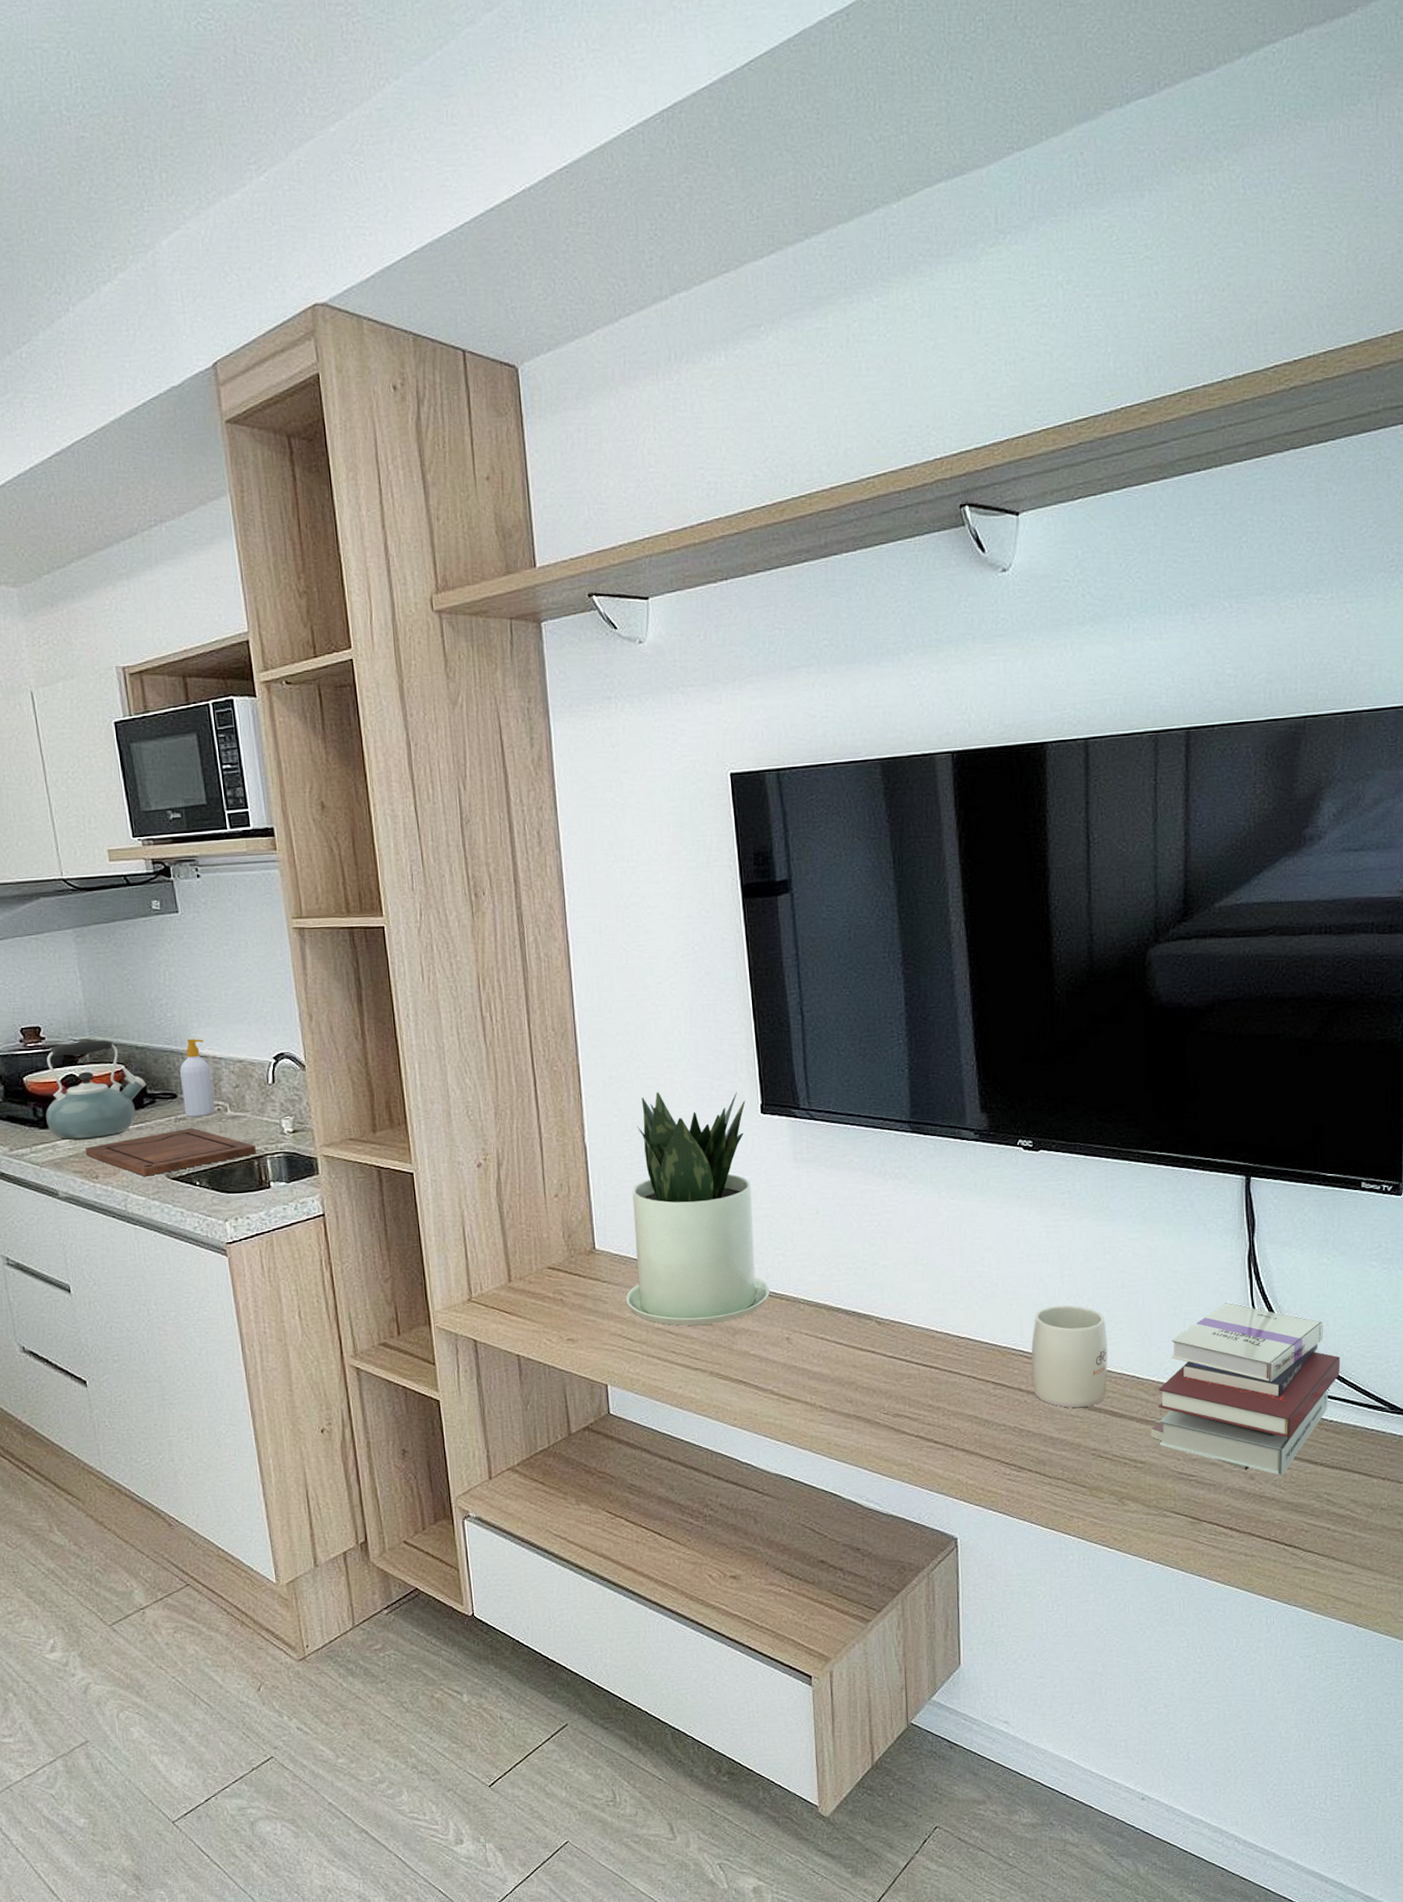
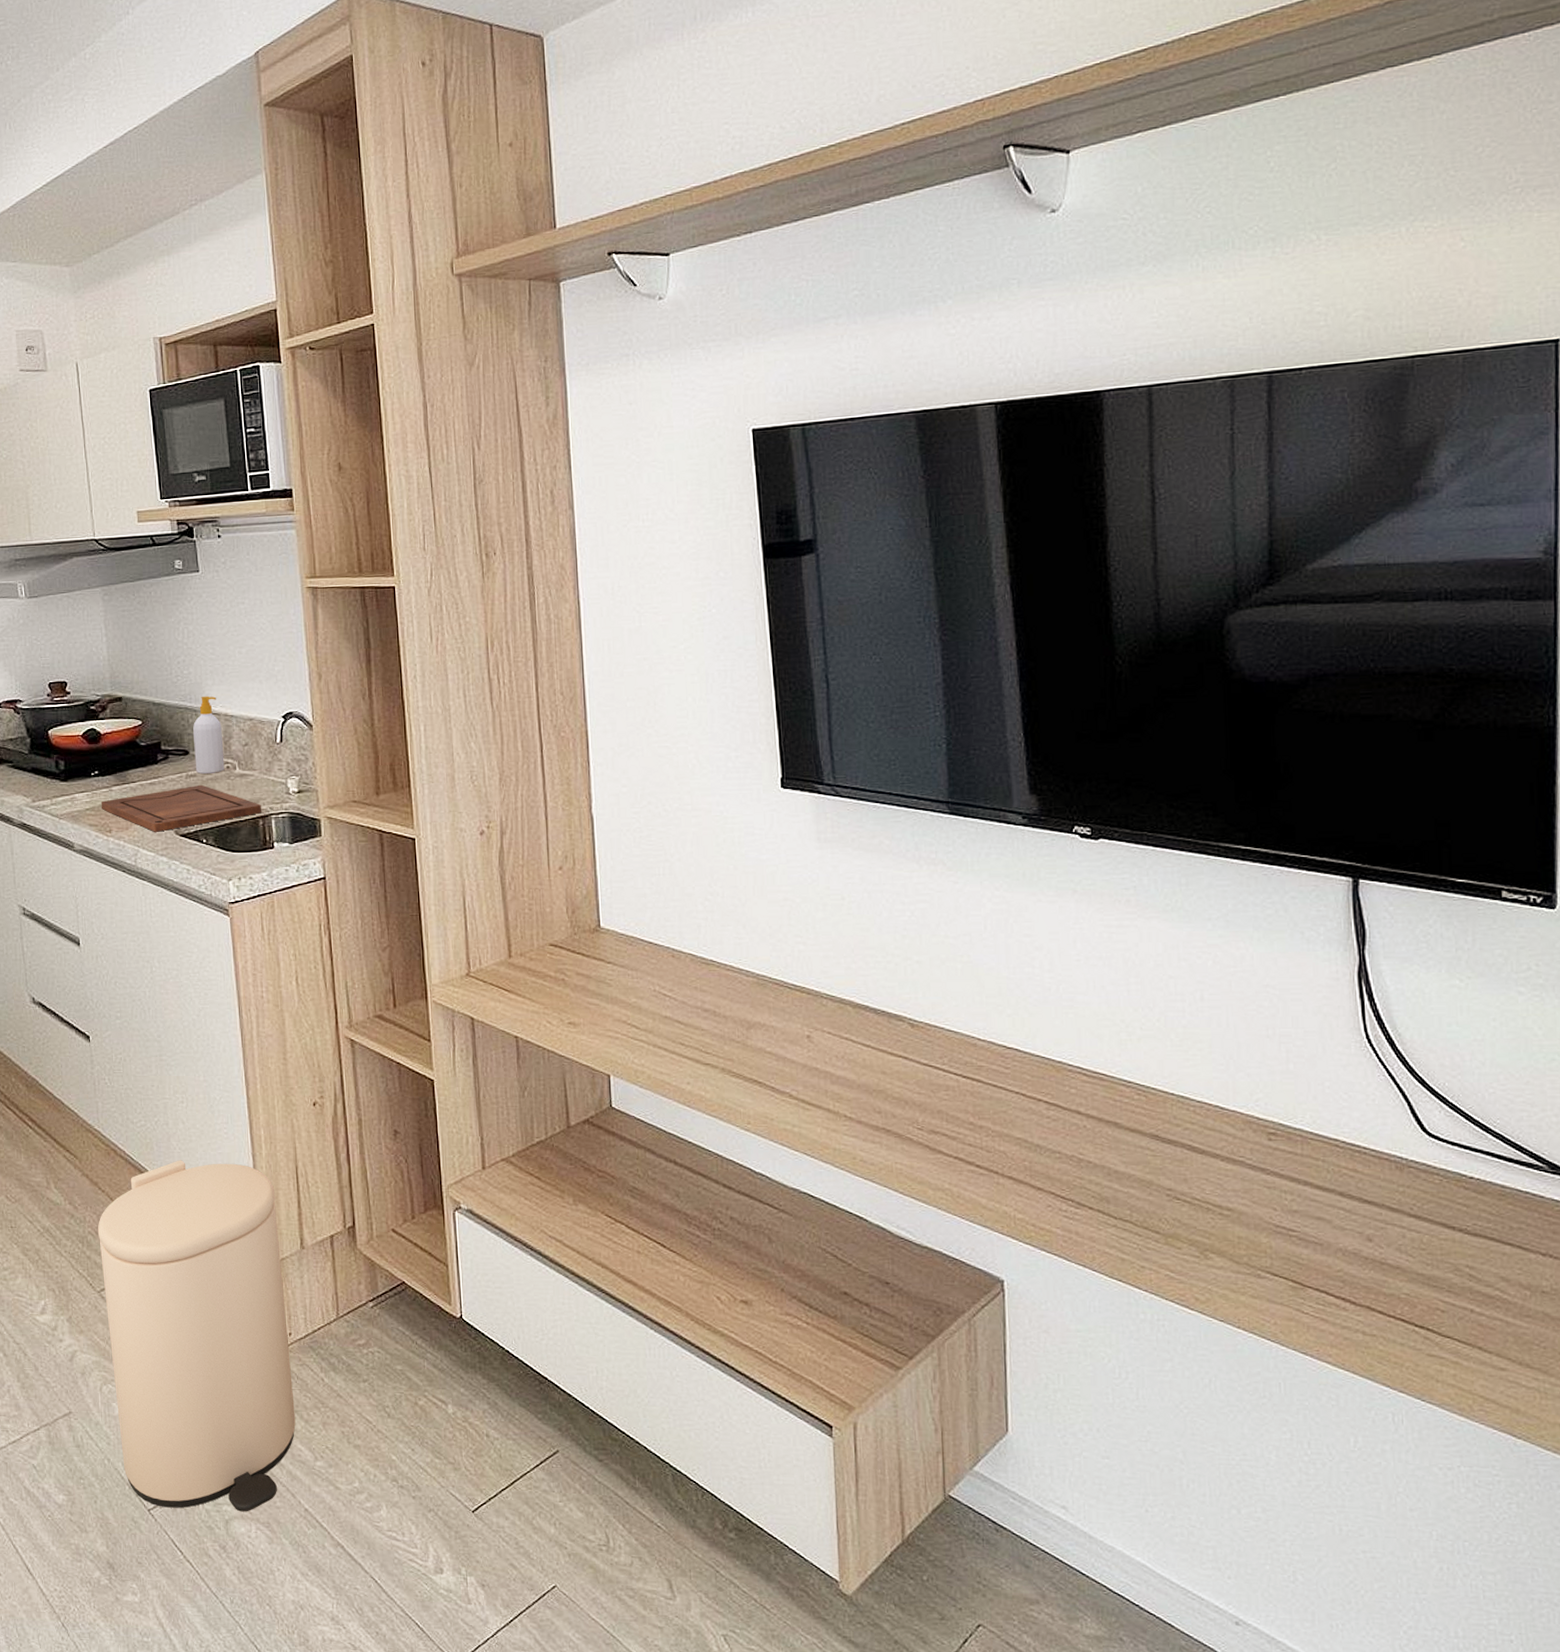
kettle: present [45,1040,147,1141] -> none [67,696,161,795]
pedal bin: none [105,1492,316,1818] -> present [97,1160,296,1512]
planter: present [625,1092,770,1326] -> none [631,762,789,1015]
mug: present [1031,1305,1108,1408] -> none [1091,1018,1185,1138]
books: present [1150,1303,1341,1475] -> none [1239,1026,1482,1239]

